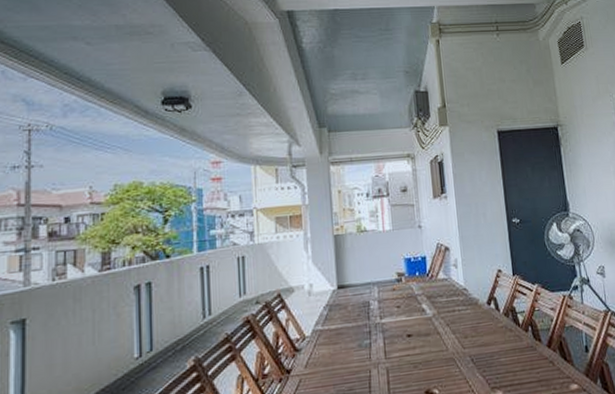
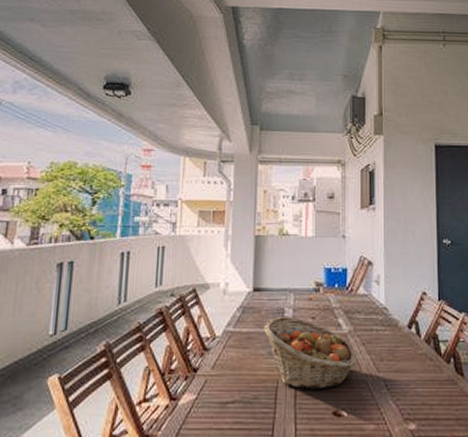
fruit basket: none [351,308,443,375] -> present [264,317,356,389]

